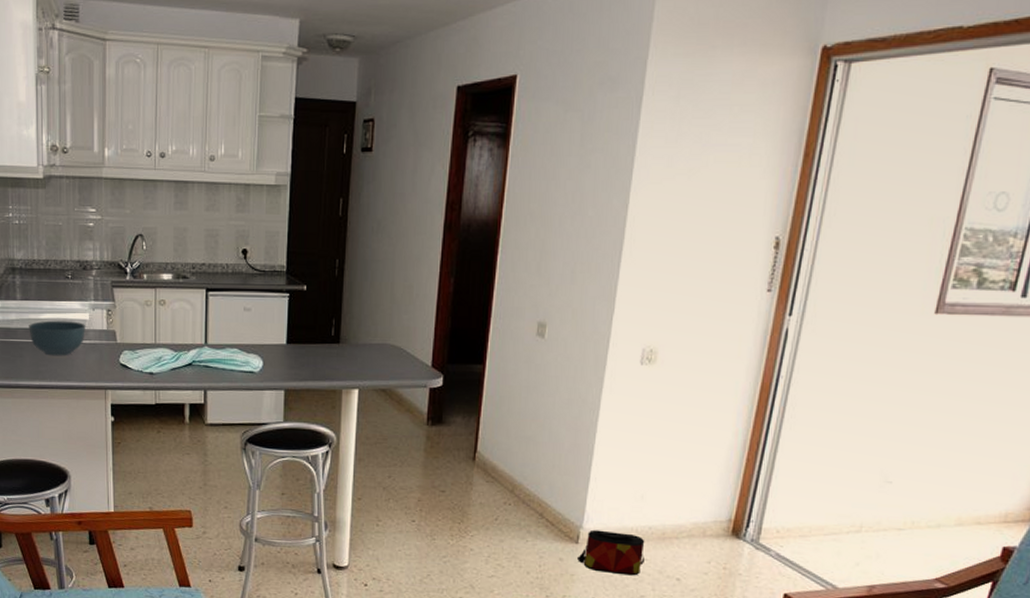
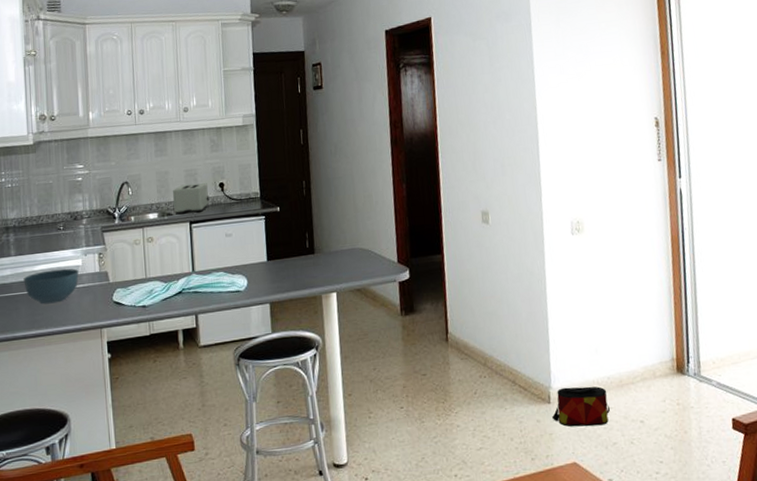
toaster: none [189,246,230,279] -> present [172,183,210,215]

